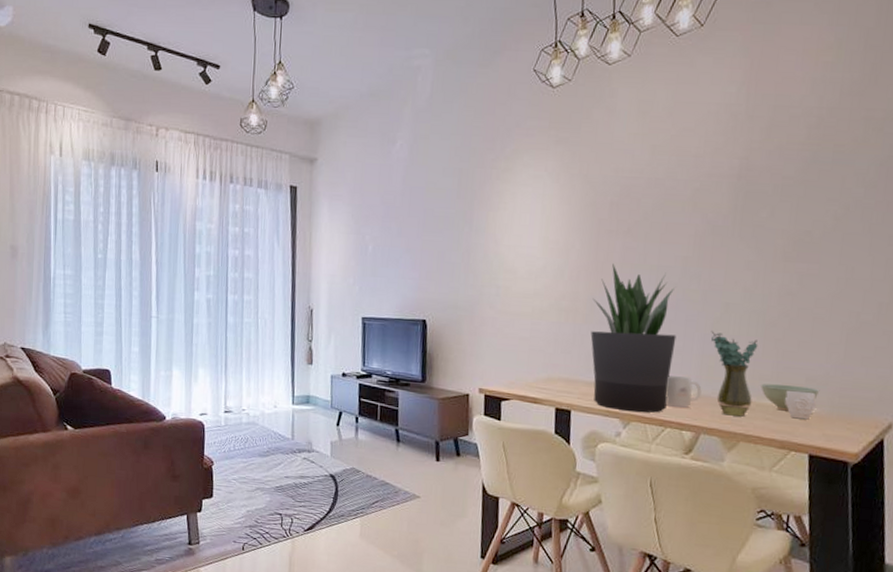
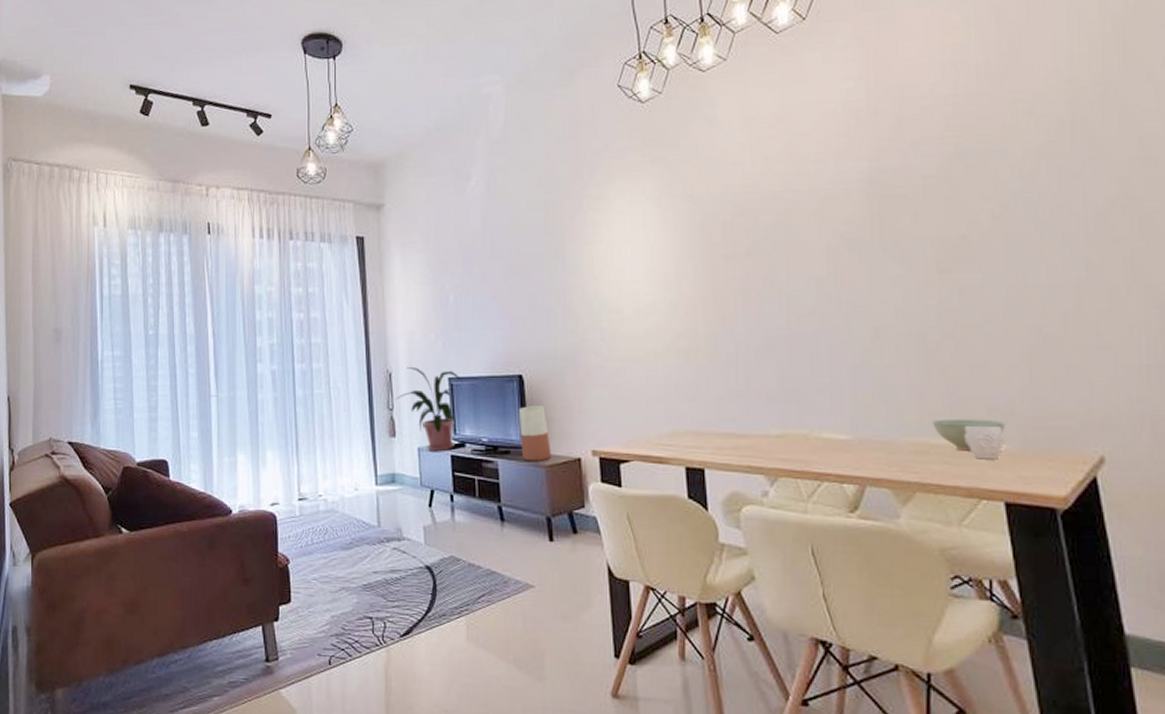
house plant: none [315,304,374,380] -> present [395,366,463,452]
vase: none [419,346,445,395] -> present [519,406,552,461]
planter: present [590,263,677,413] -> none [715,292,821,465]
mug: present [665,376,702,408] -> none [817,419,860,457]
vase: present [711,331,758,417] -> none [862,361,924,462]

